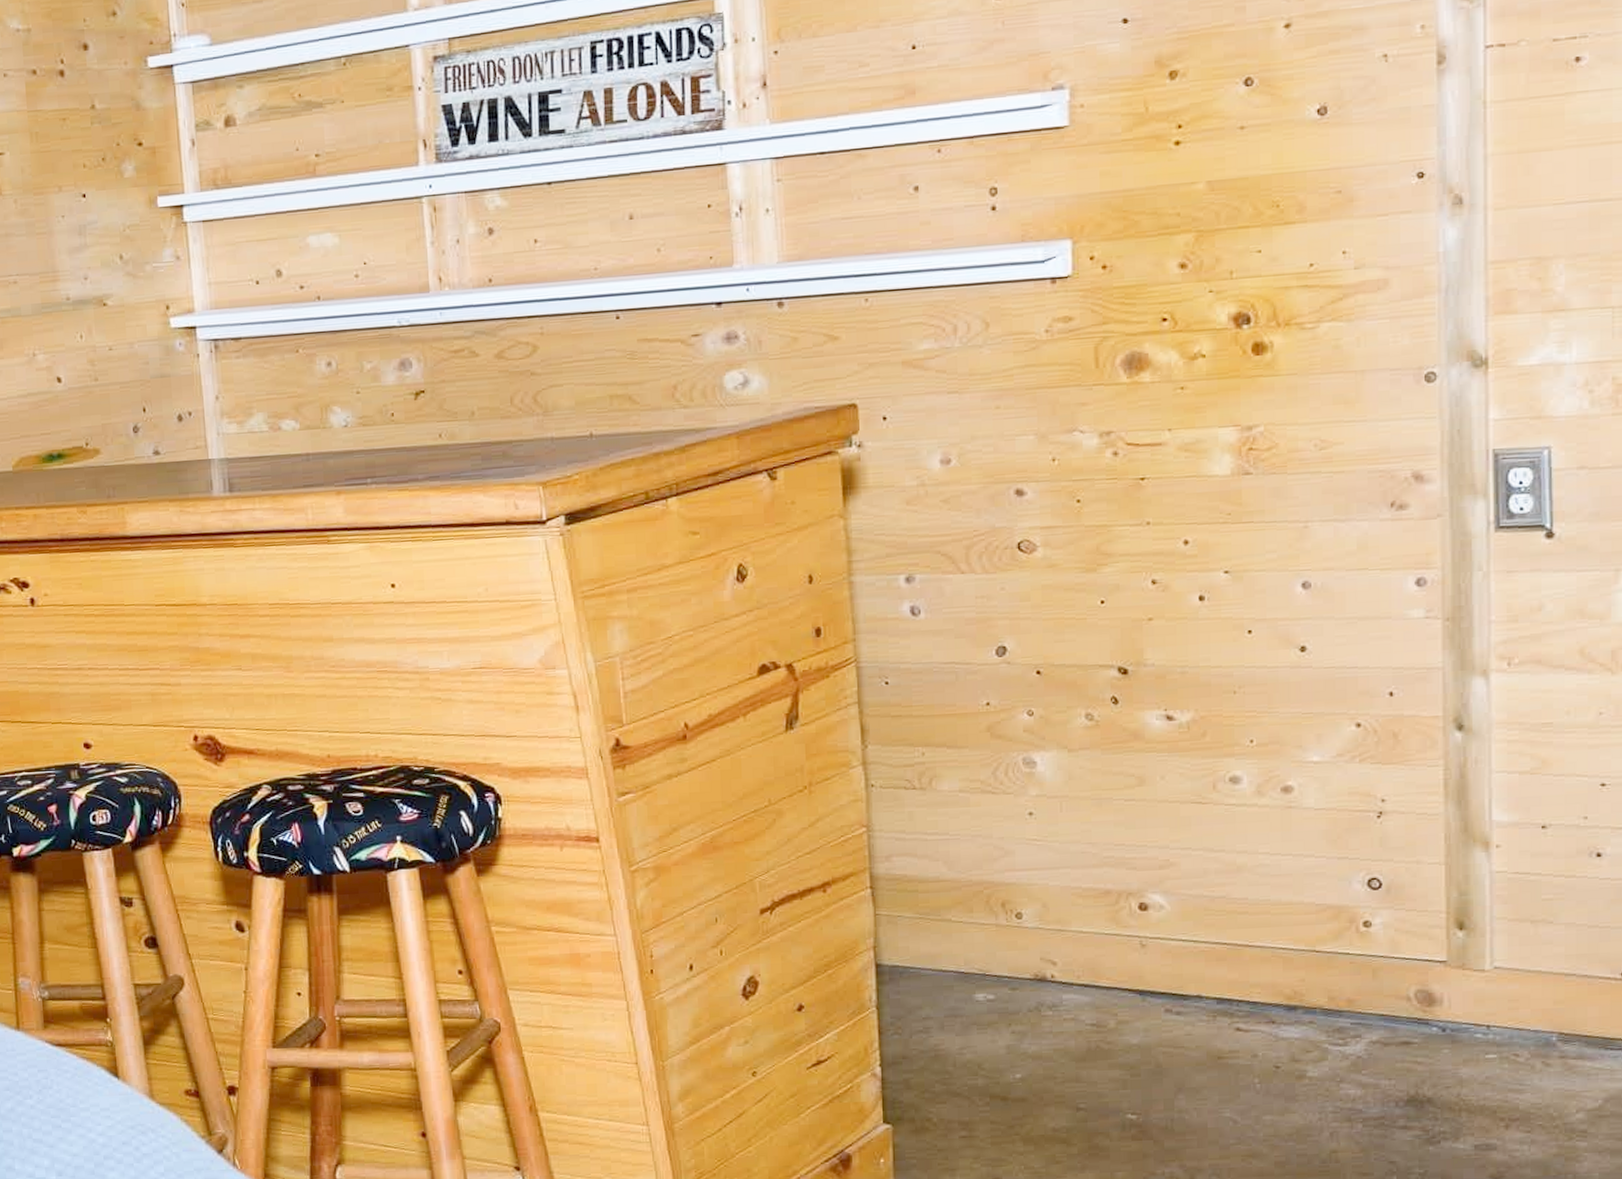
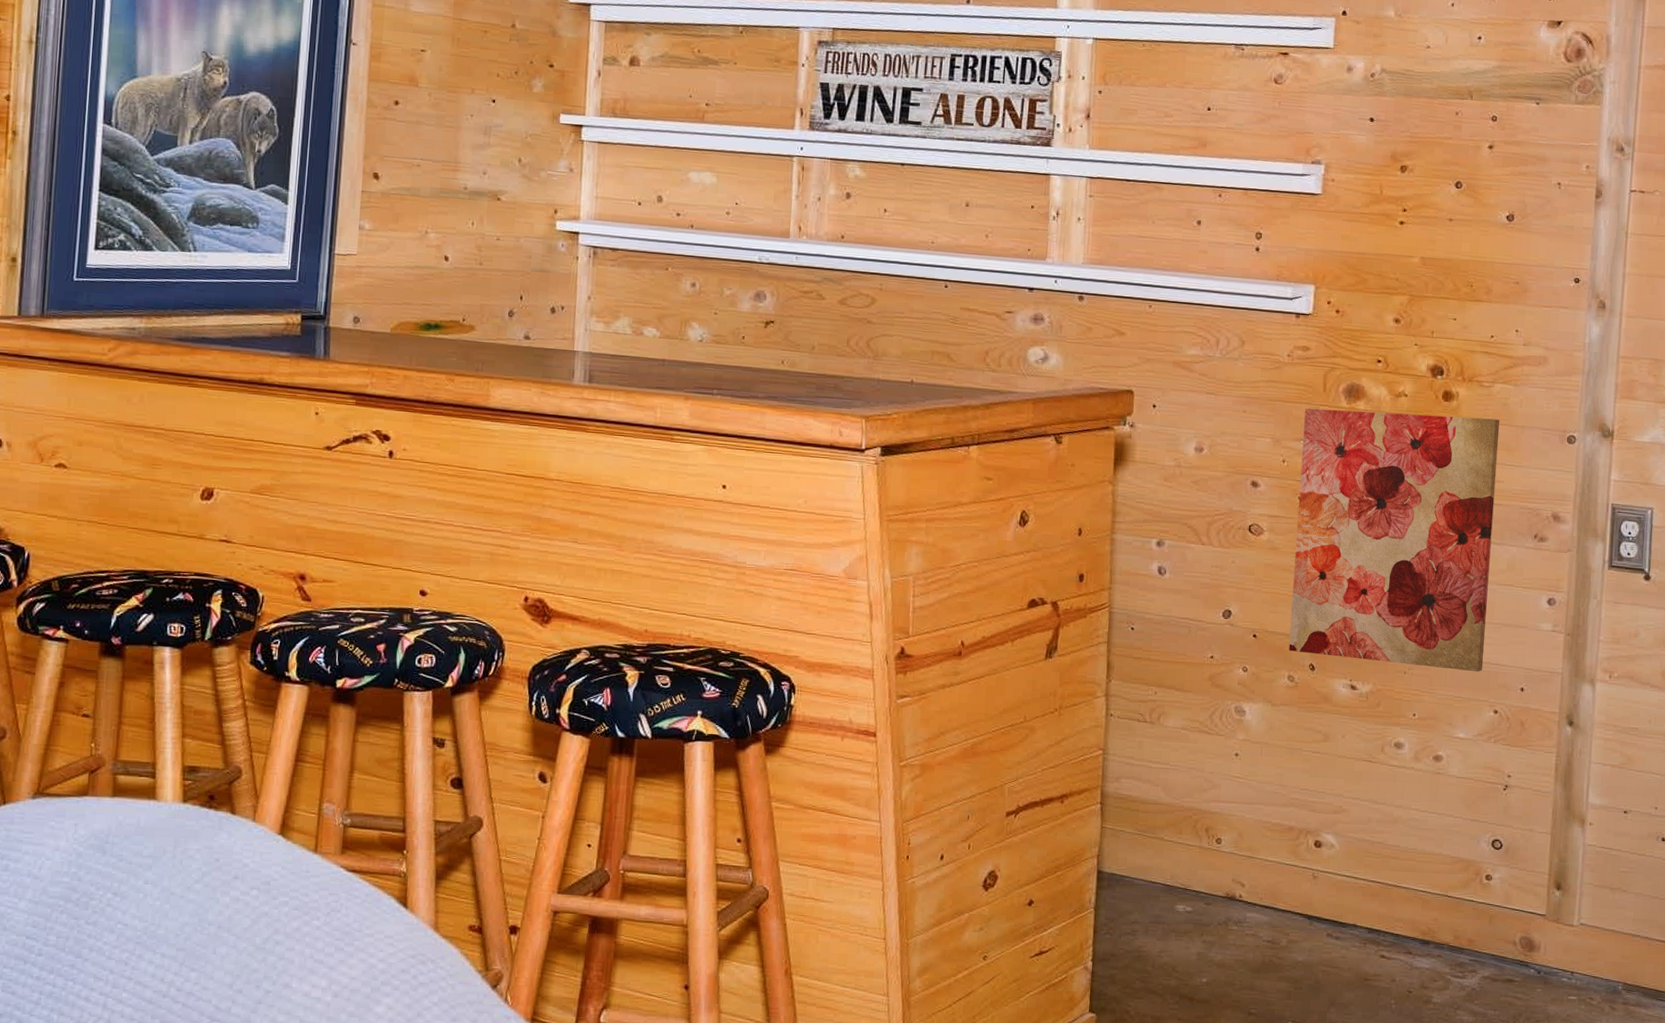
wall art: none [1074,367,1337,685] -> present [1288,408,1500,672]

